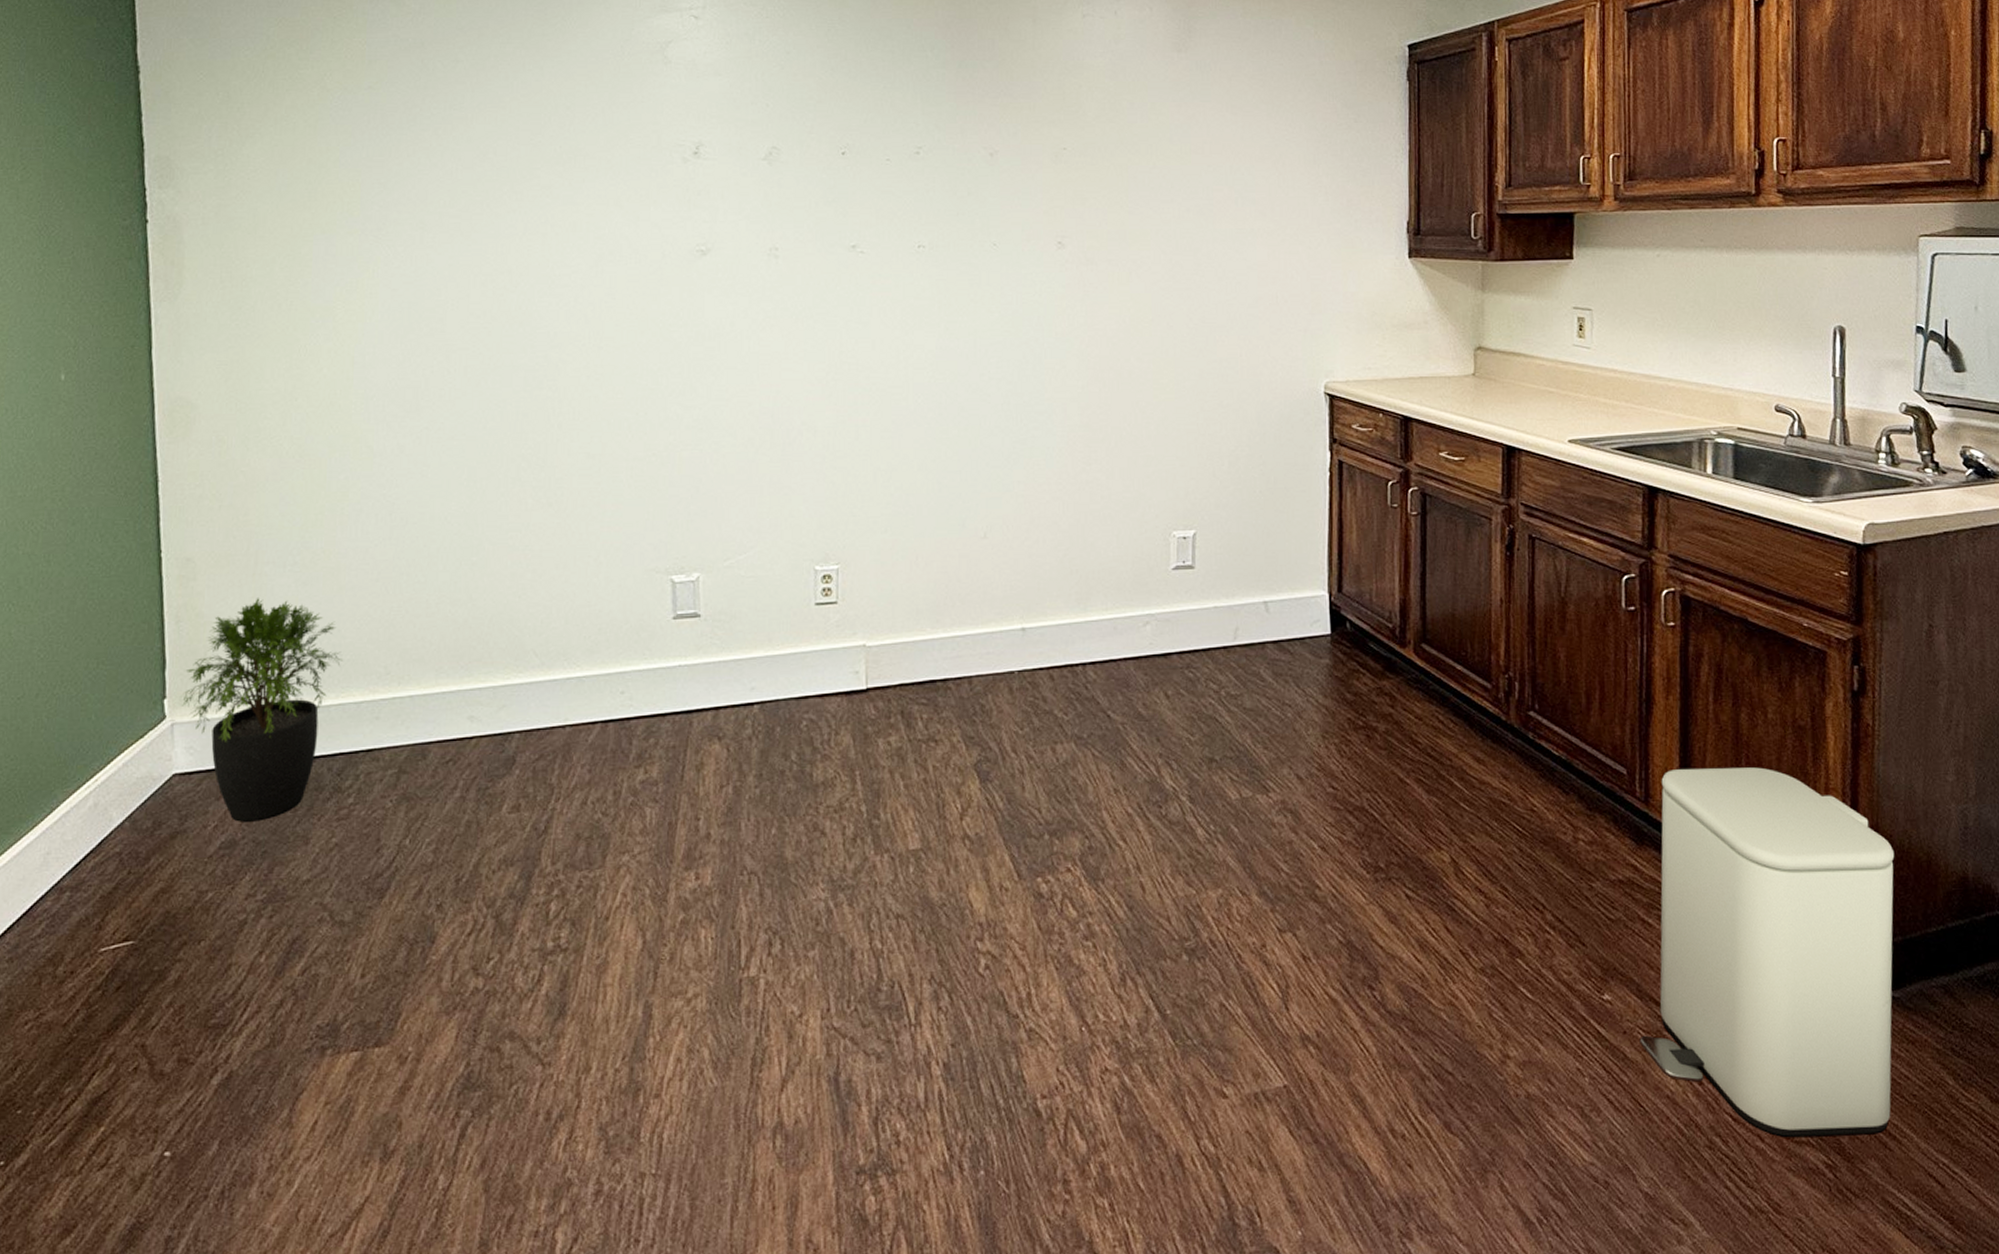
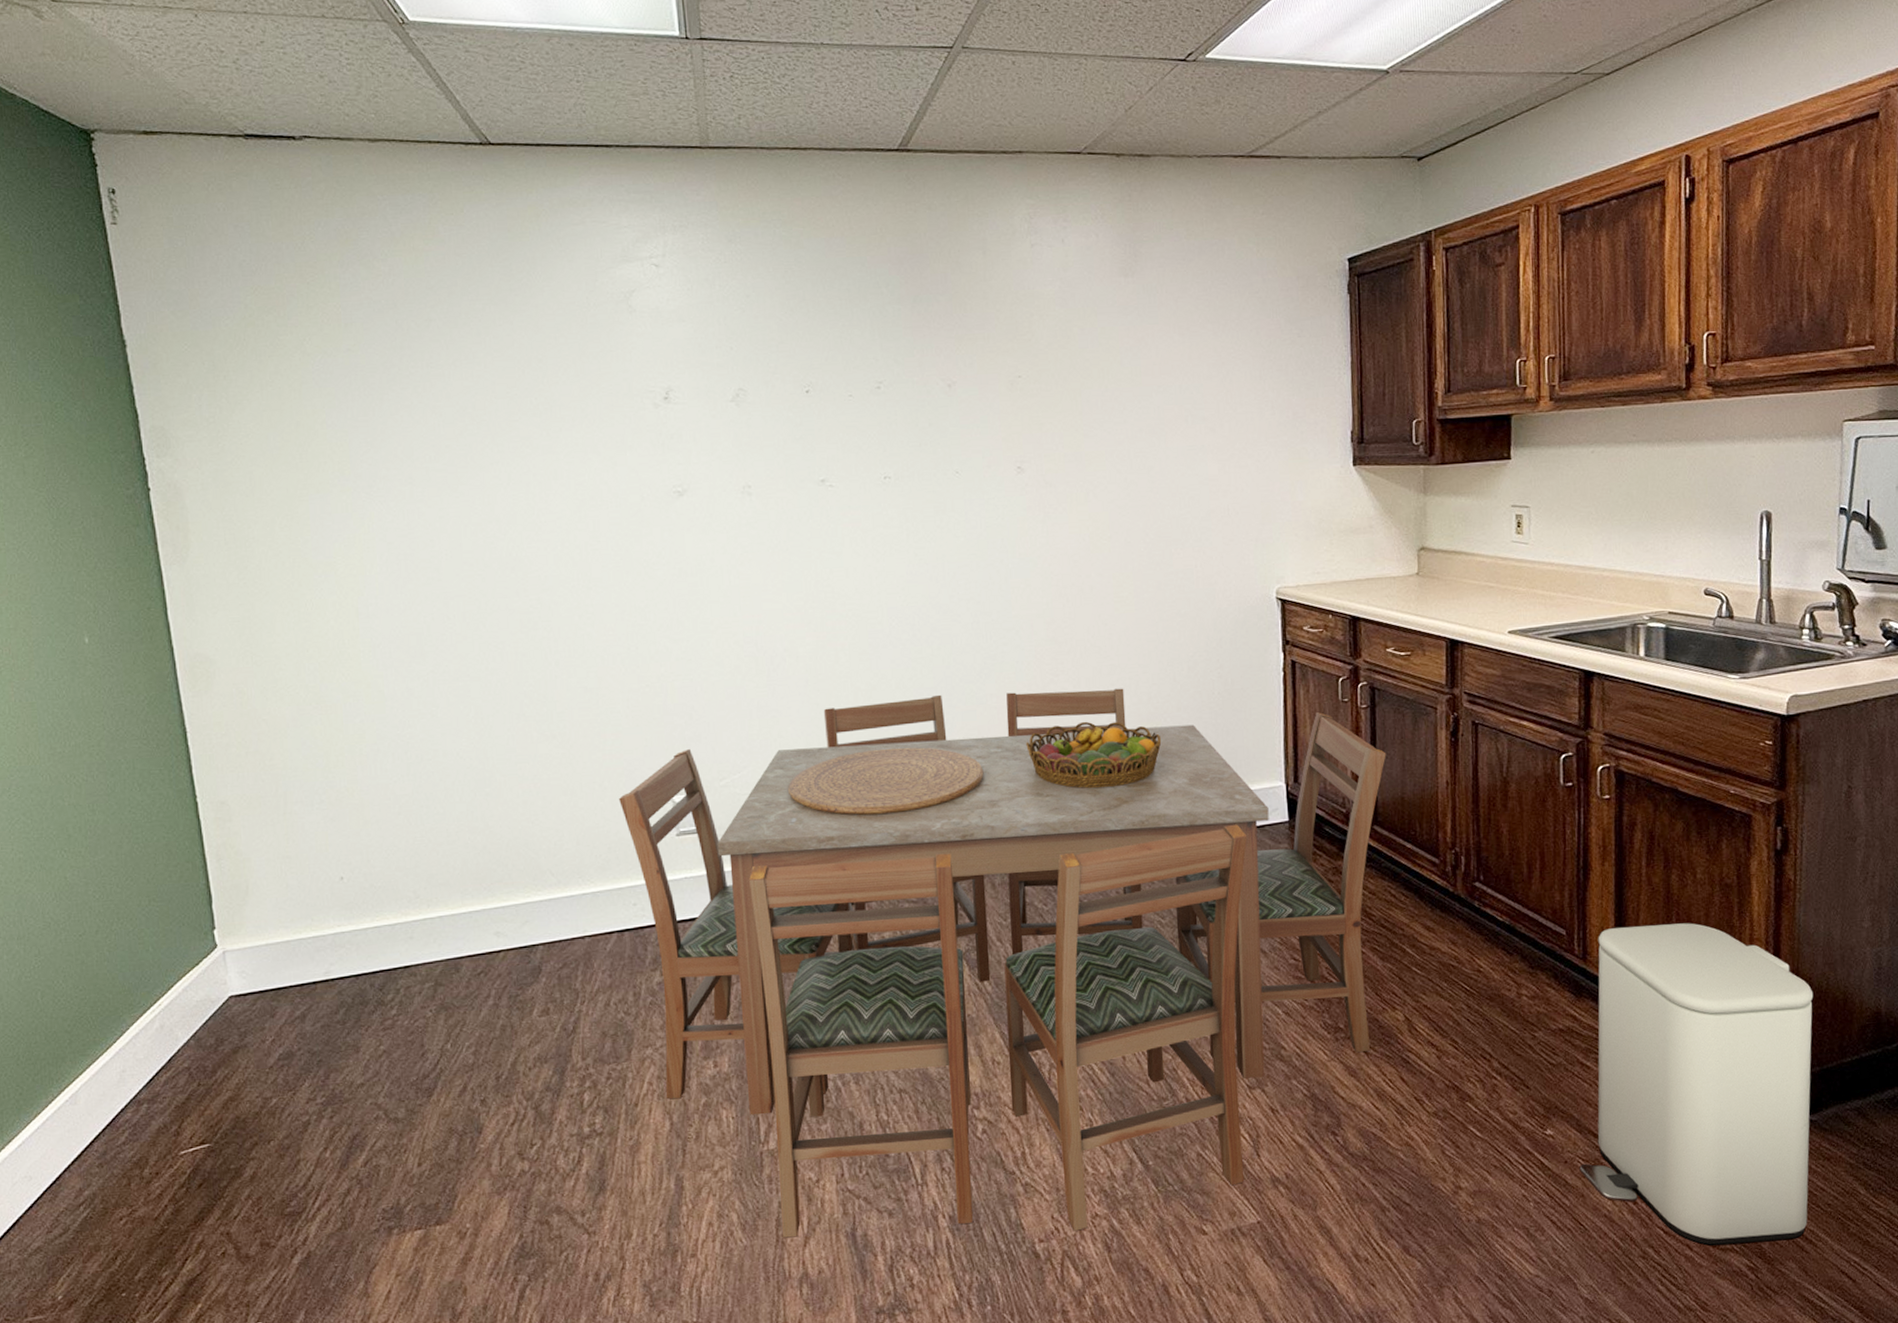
potted plant: present [181,596,343,822] -> none [229,833,374,1036]
dining table: none [614,479,1437,1087] -> present [619,688,1386,1238]

